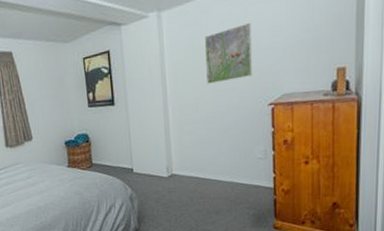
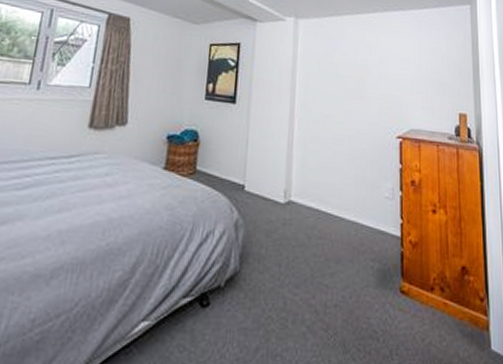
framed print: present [205,22,253,84] -> none [337,50,383,104]

